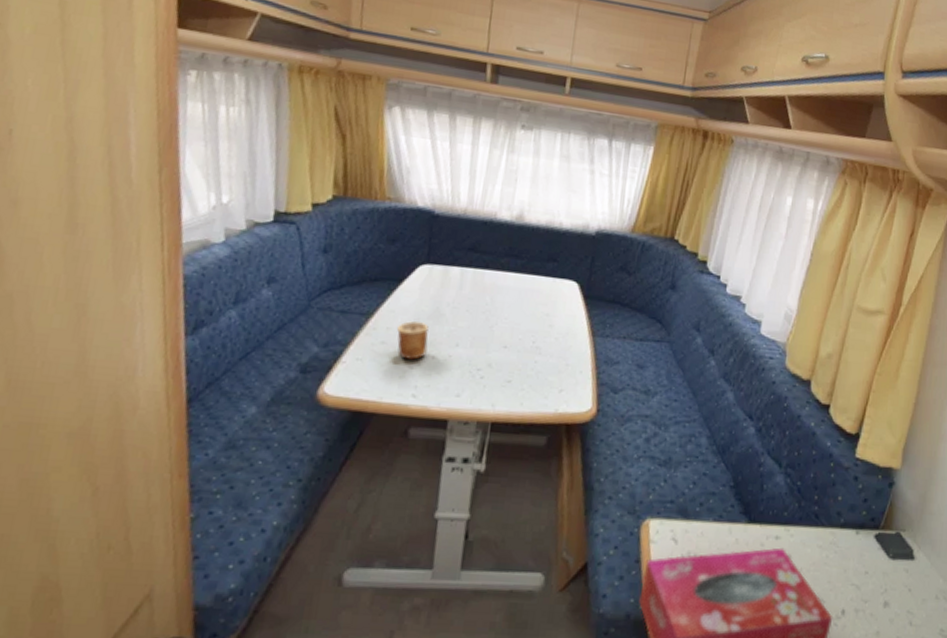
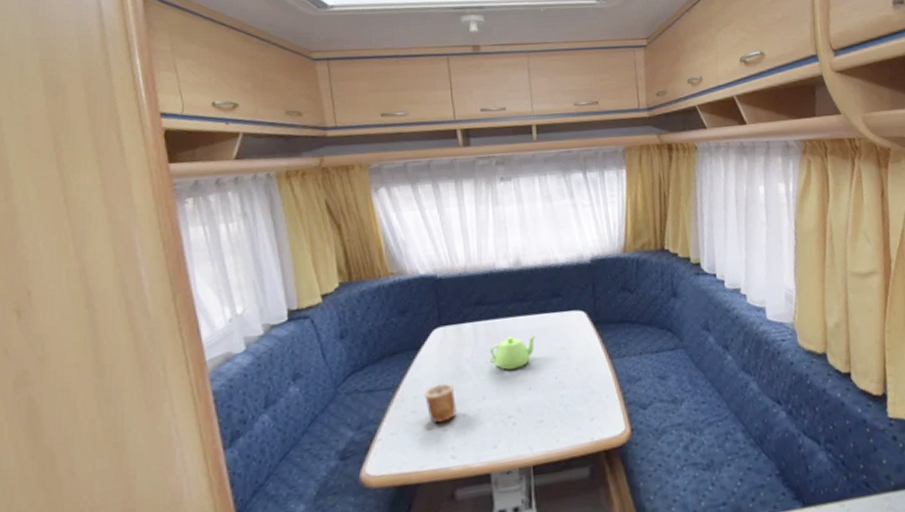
teapot: none [471,290,524,324] -> present [489,334,537,370]

